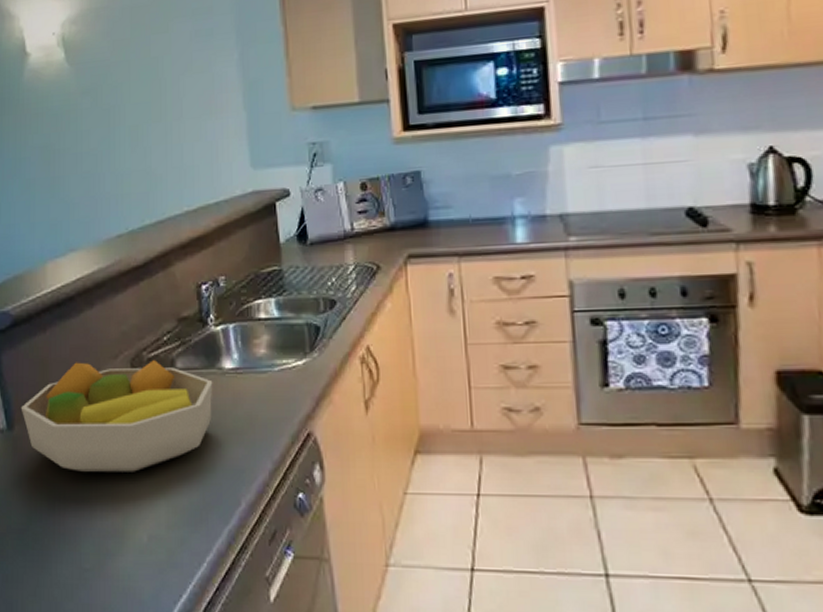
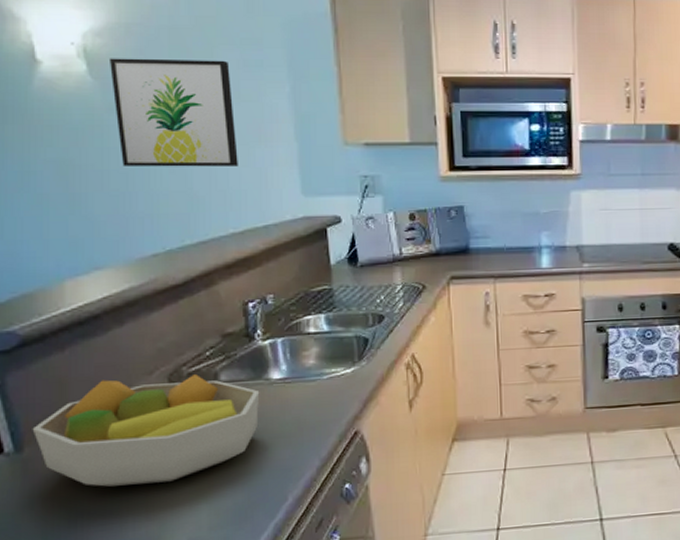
wall art: none [82,33,191,148] -> present [108,58,238,167]

